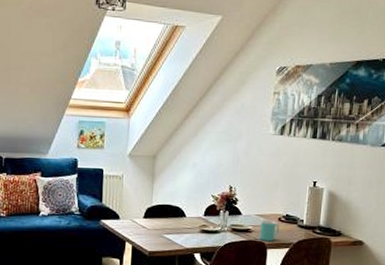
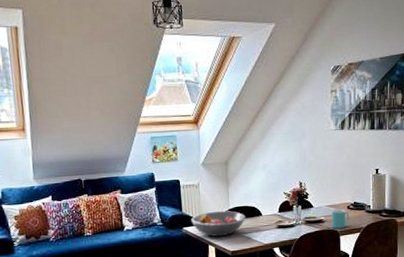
fruit bowl: none [109,206,168,234] -> present [190,210,246,237]

